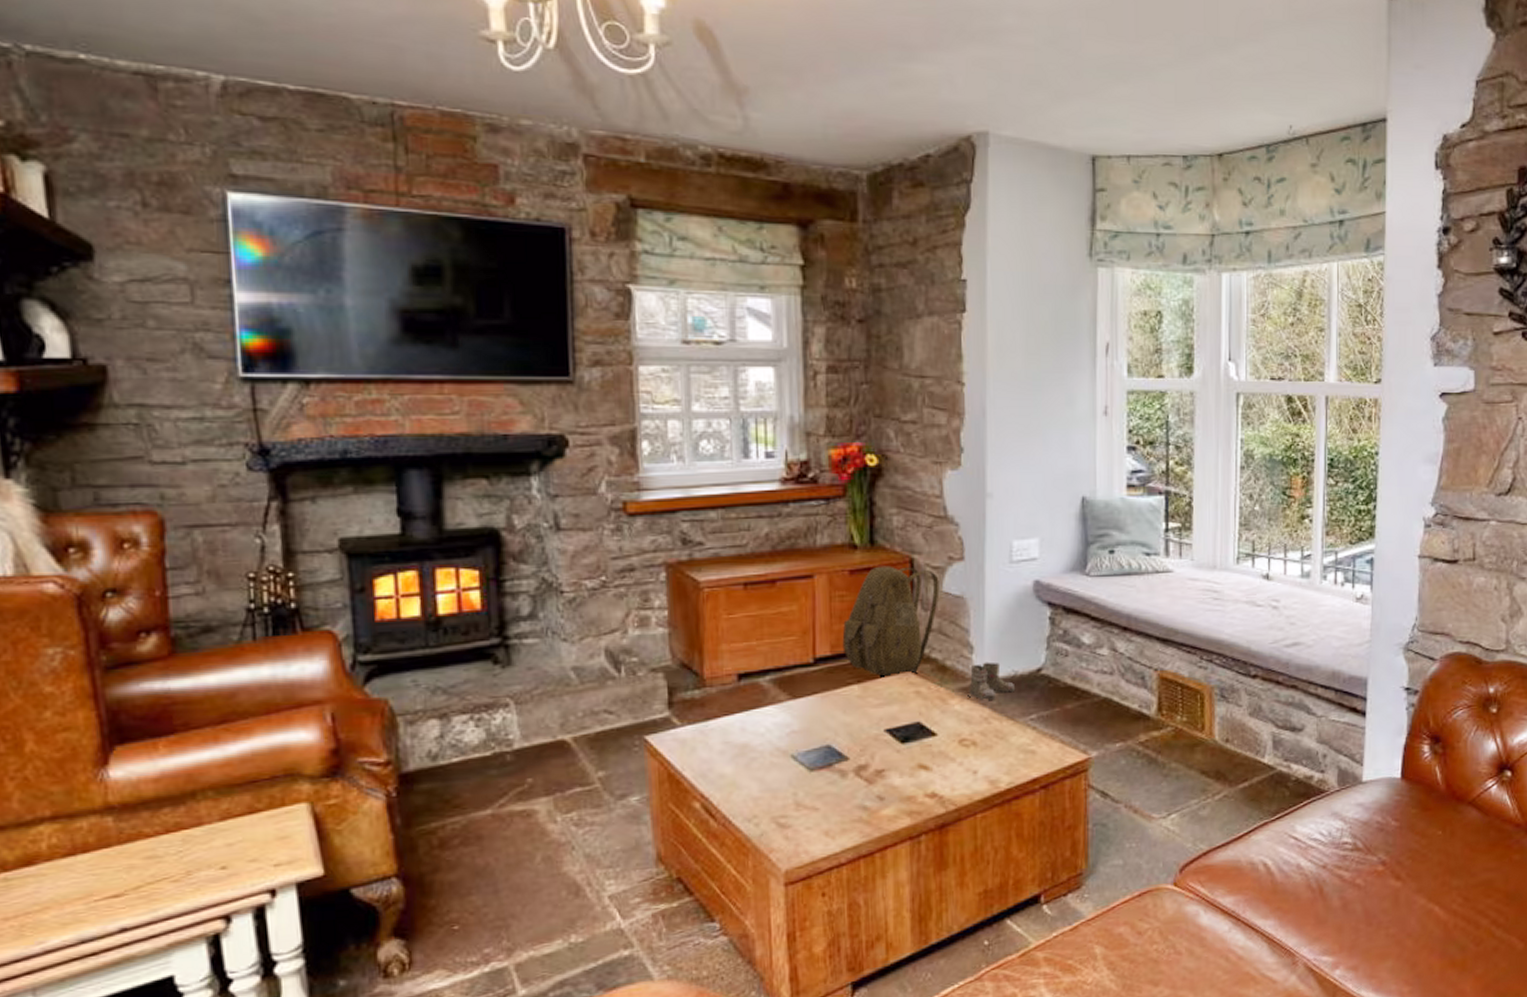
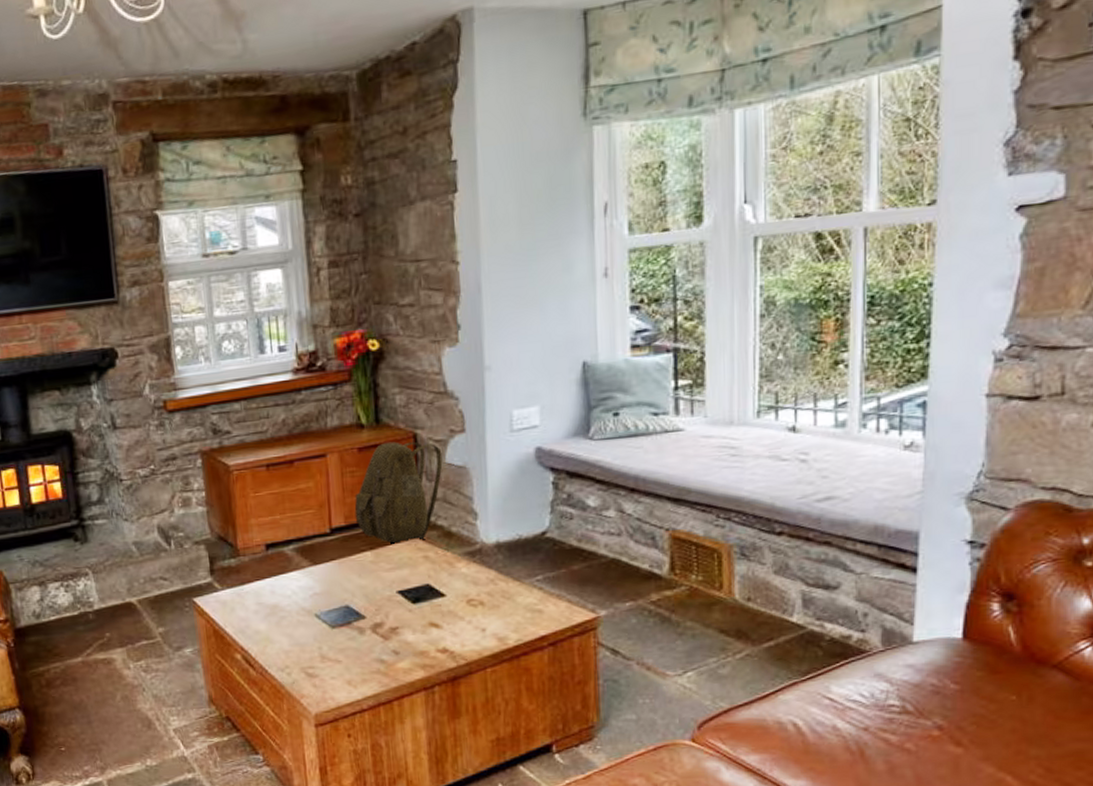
boots: present [969,662,1016,700] -> none [474,527,521,563]

